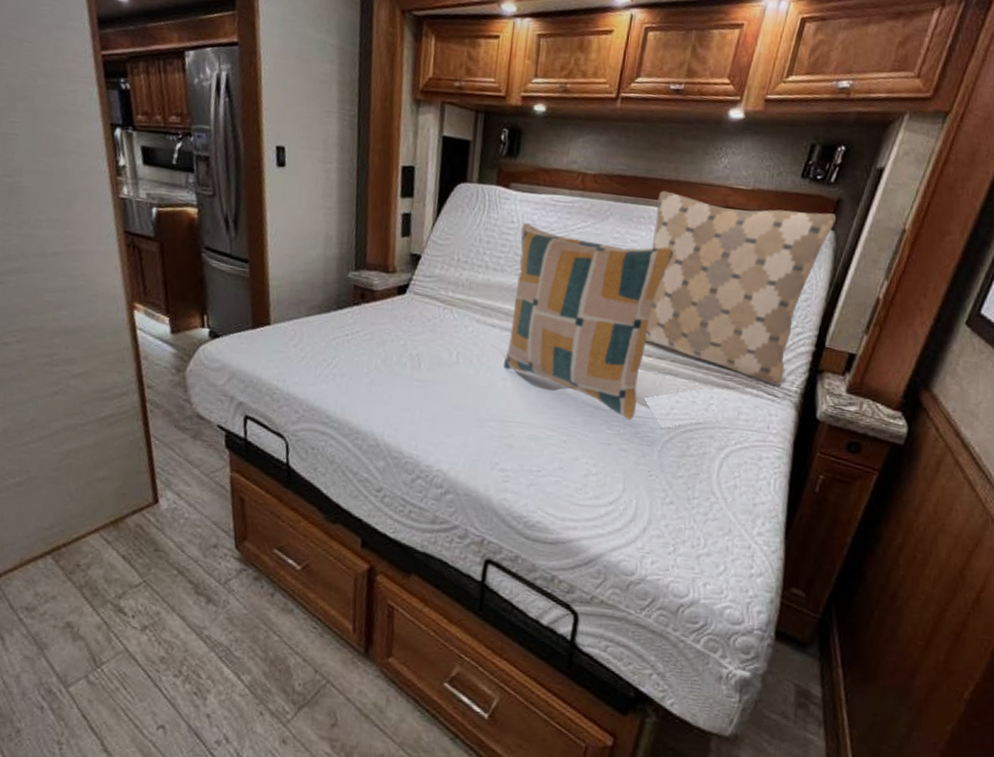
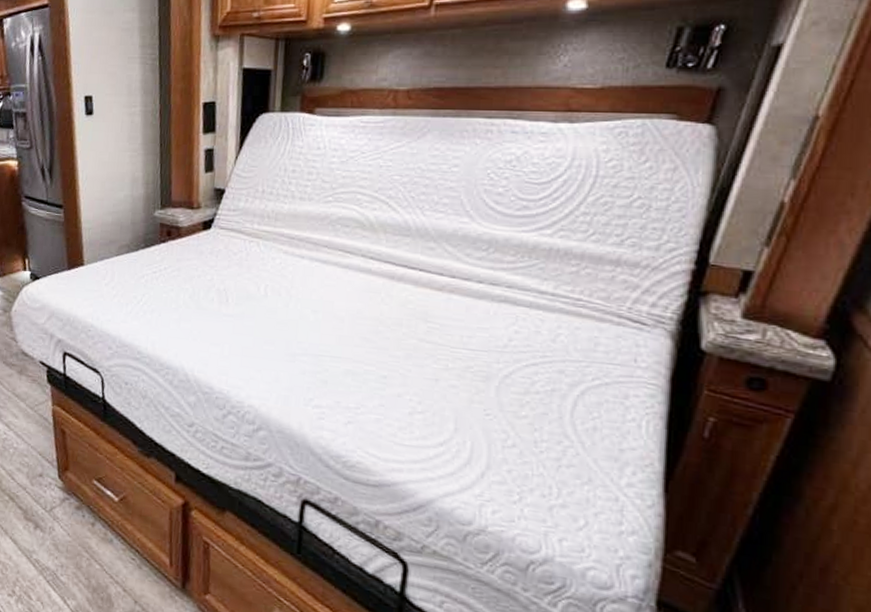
pillow: present [502,223,674,421] -> none [313,148,505,354]
pillow: present [645,190,837,385] -> none [475,99,718,311]

